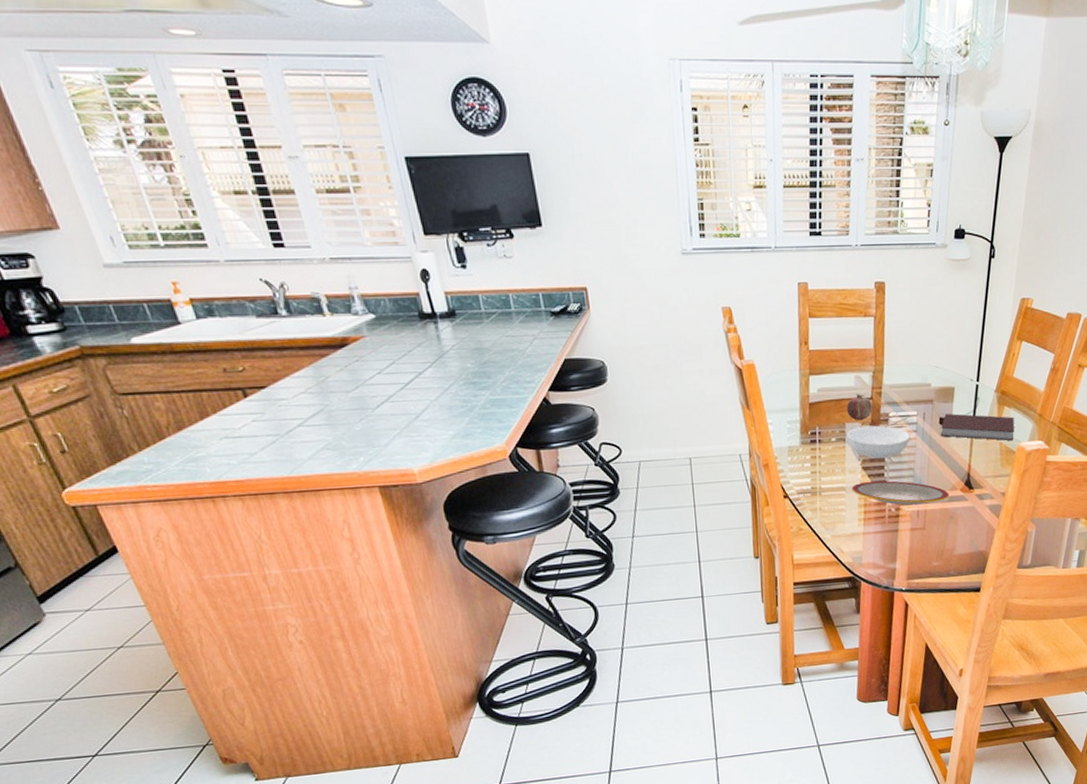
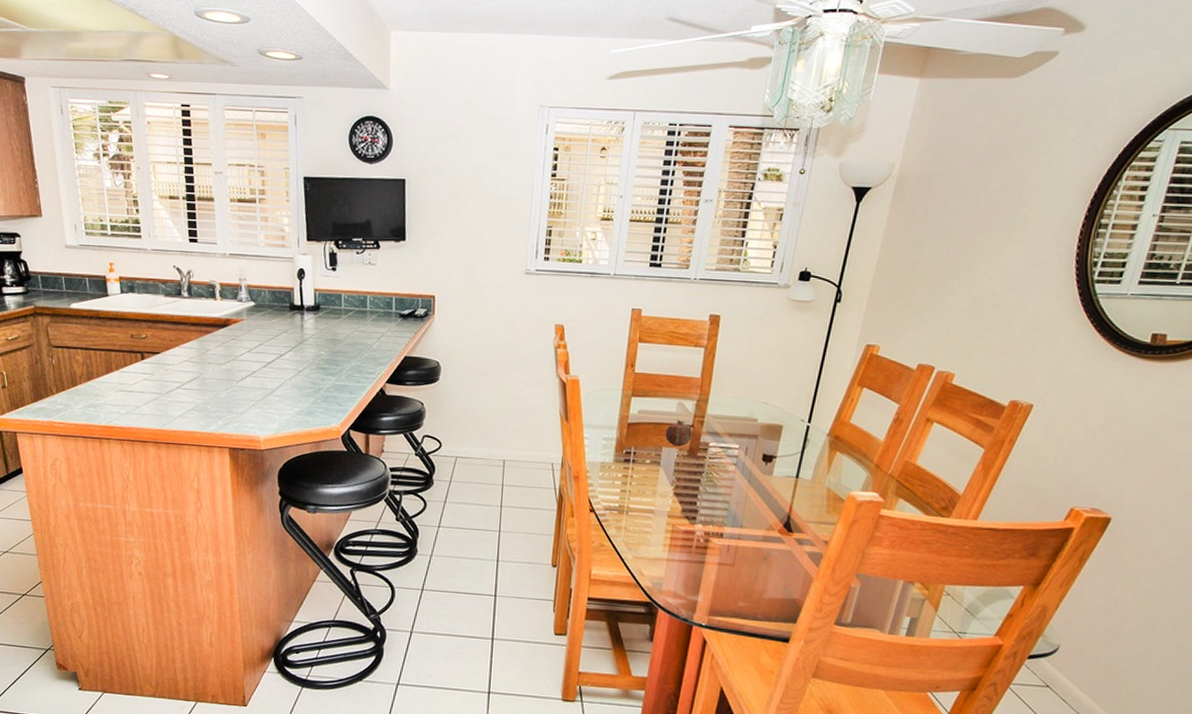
serving bowl: present [846,425,910,458] -> none [661,452,729,487]
plate: present [852,480,949,505] -> none [660,507,765,540]
notebook: present [940,413,1014,441] -> none [761,451,847,489]

